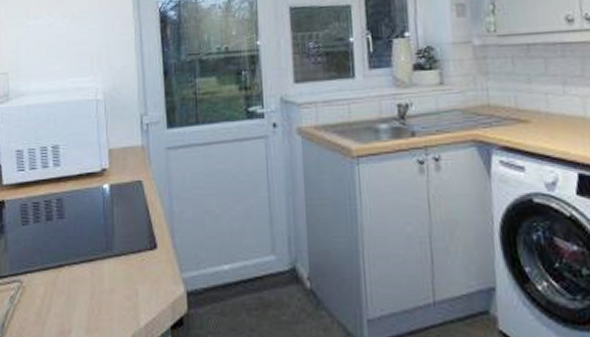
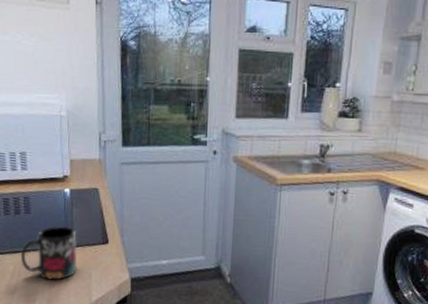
mug: none [52,231,121,303] -> present [20,226,77,281]

